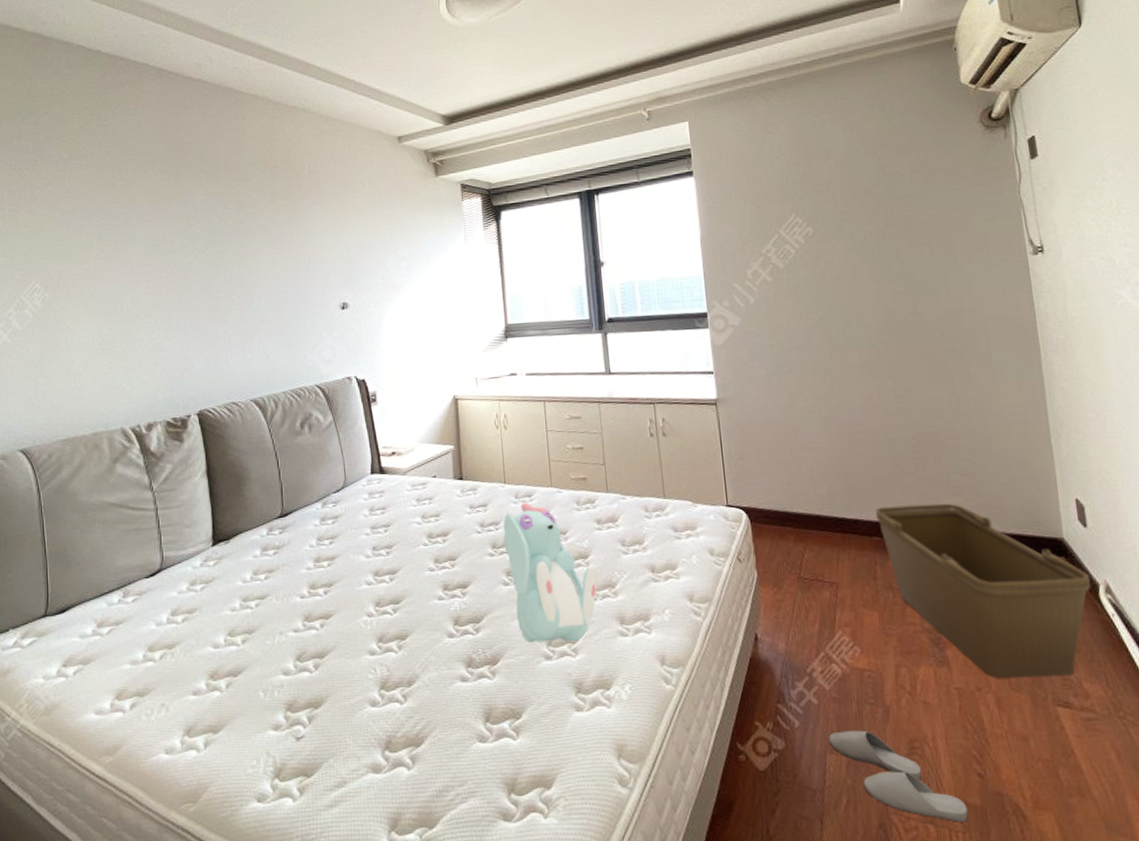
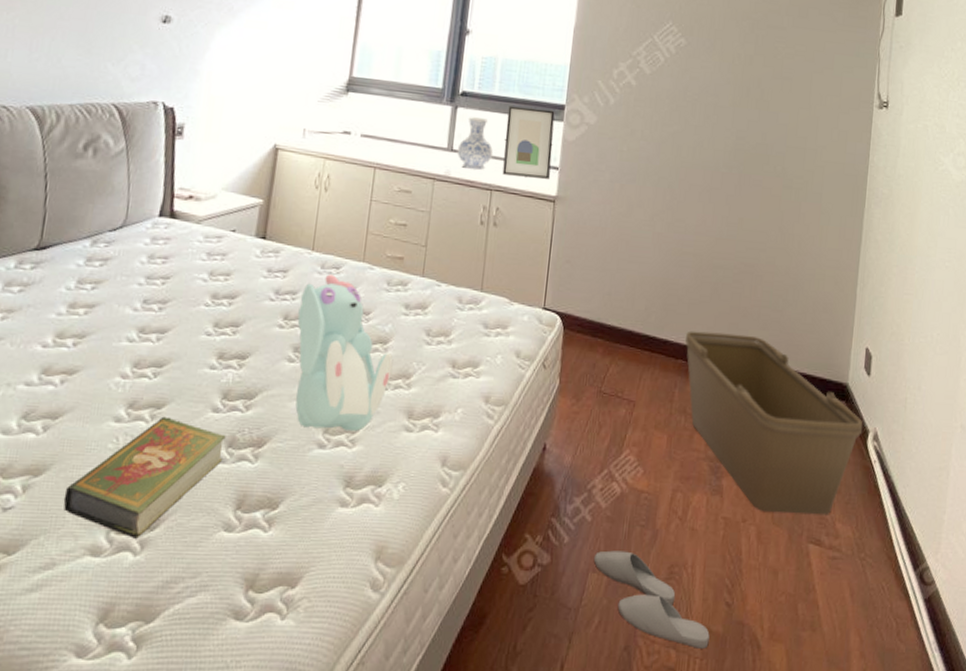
book: none [342,646,465,755] -> present [63,416,226,539]
vase: none [614,339,648,388] -> present [457,117,493,171]
picture frame: none [654,319,708,387] -> present [502,105,555,179]

